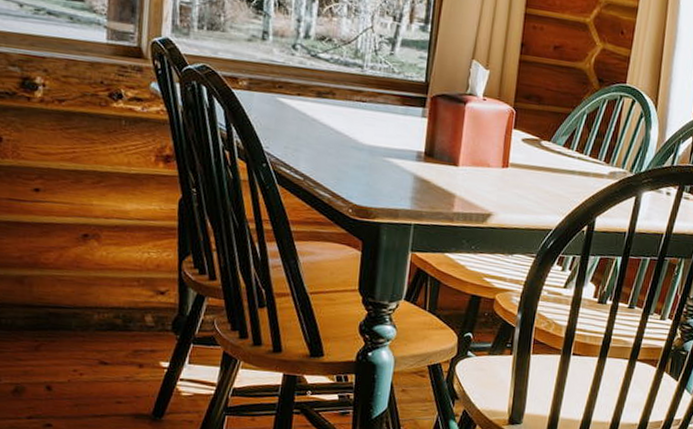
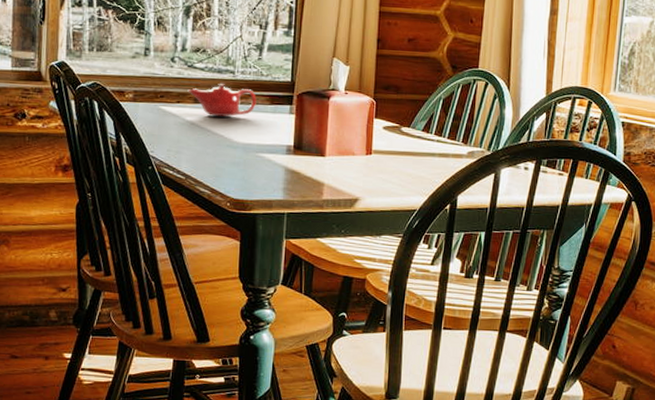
teapot: none [309,78,386,116] -> present [187,84,257,117]

